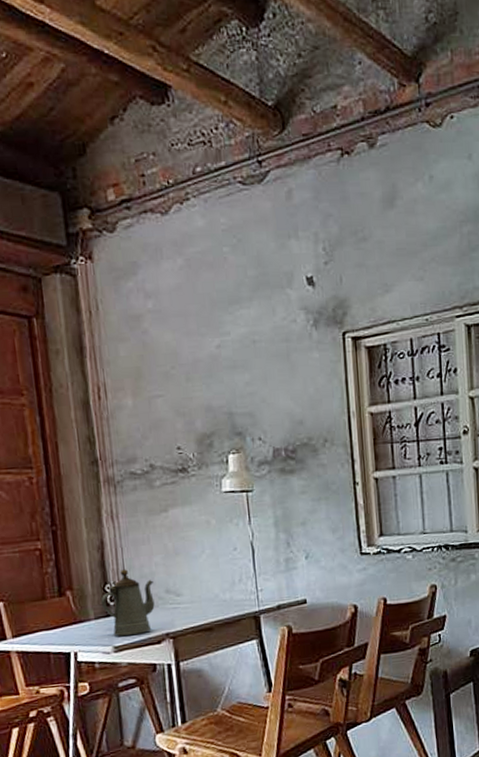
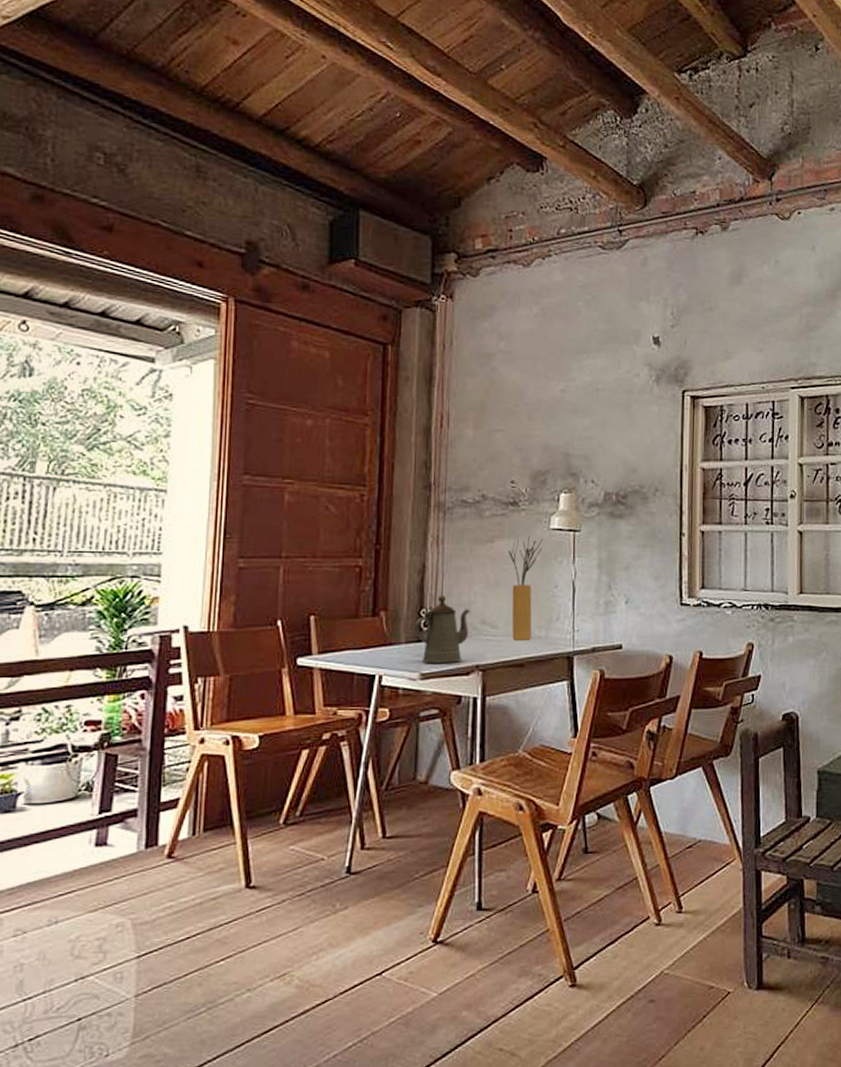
vase: none [184,502,217,607] -> present [509,536,543,642]

